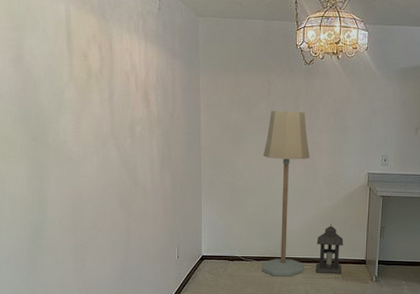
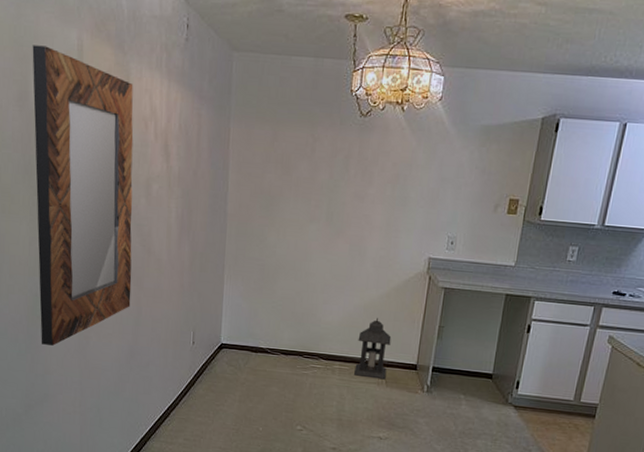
home mirror: none [25,16,121,270] -> present [32,45,134,346]
floor lamp: present [261,110,310,277] -> none [289,172,358,377]

